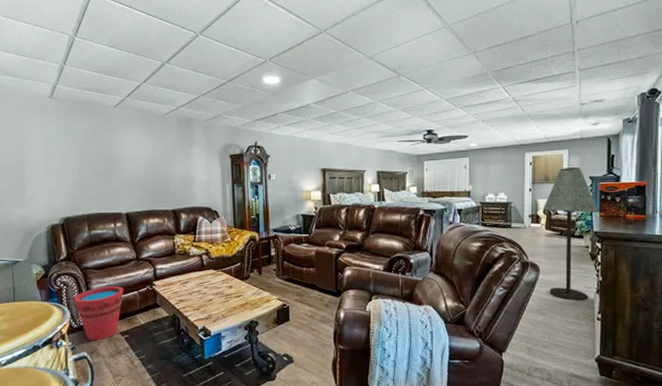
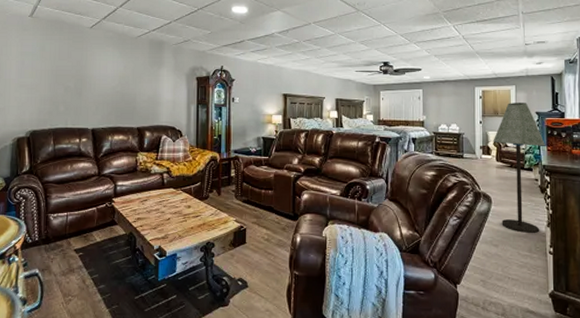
bucket: present [74,286,124,341] -> none [31,201,83,257]

